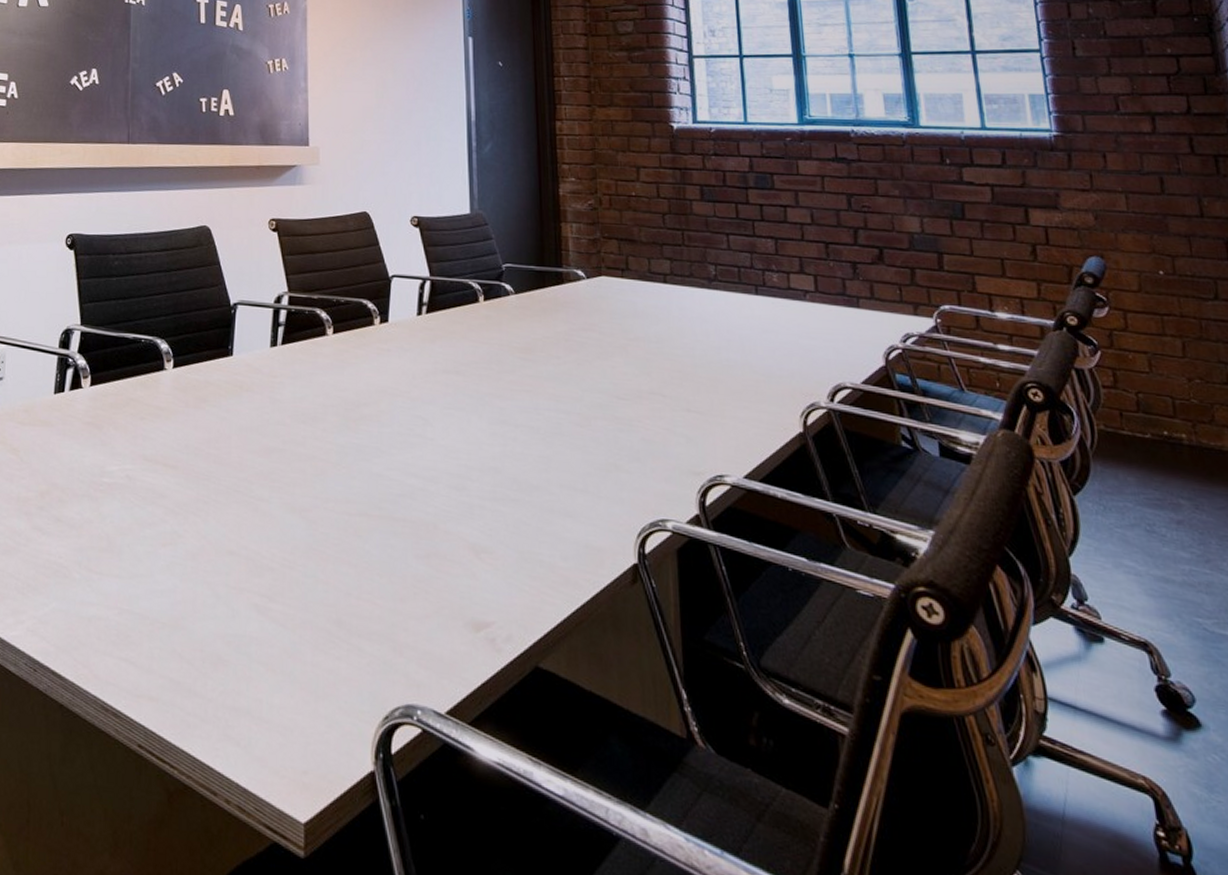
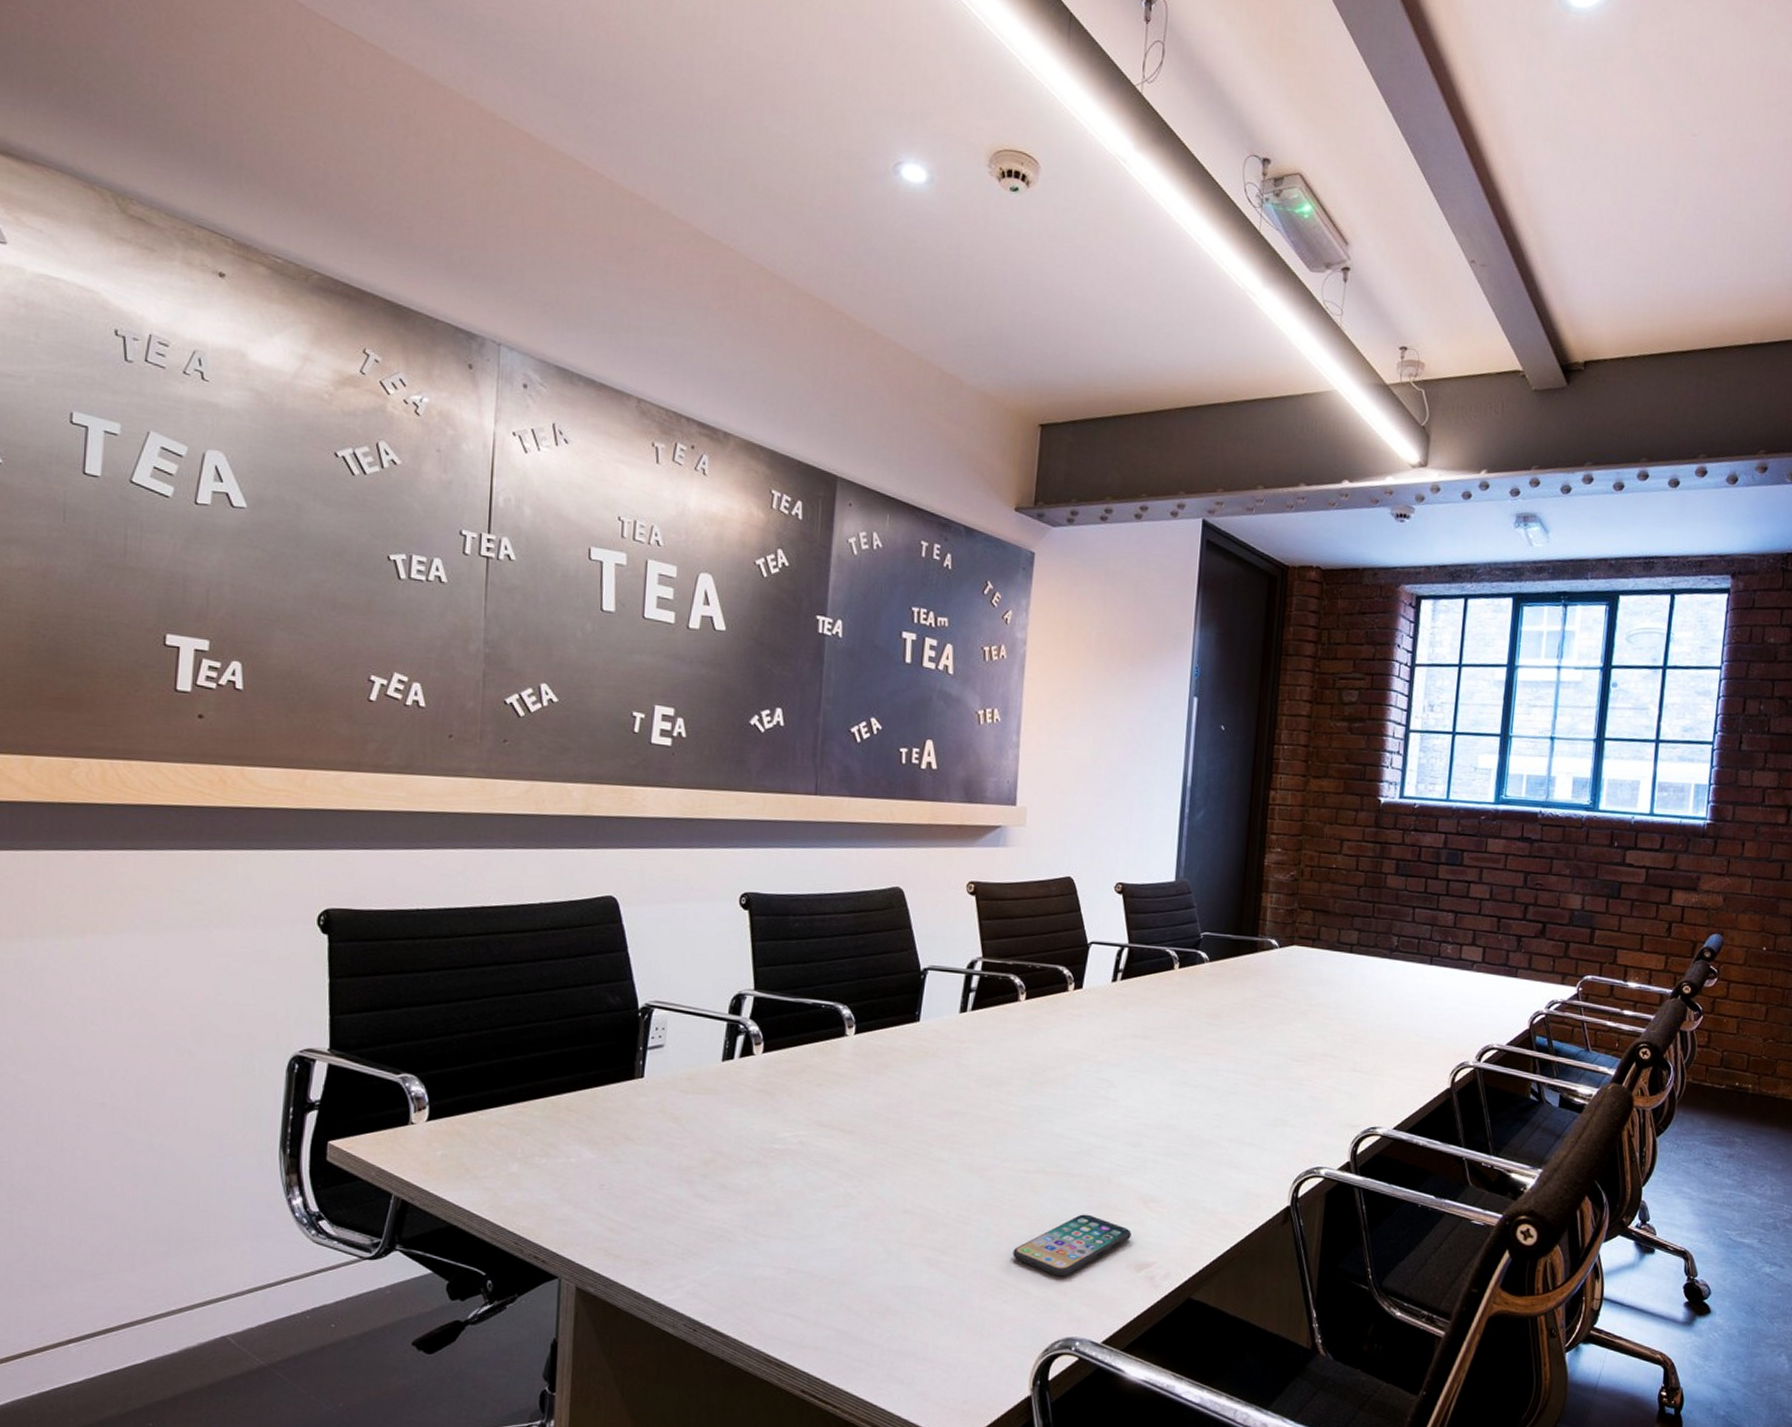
smartphone: none [342,563,465,633] -> present [1013,1214,1131,1277]

